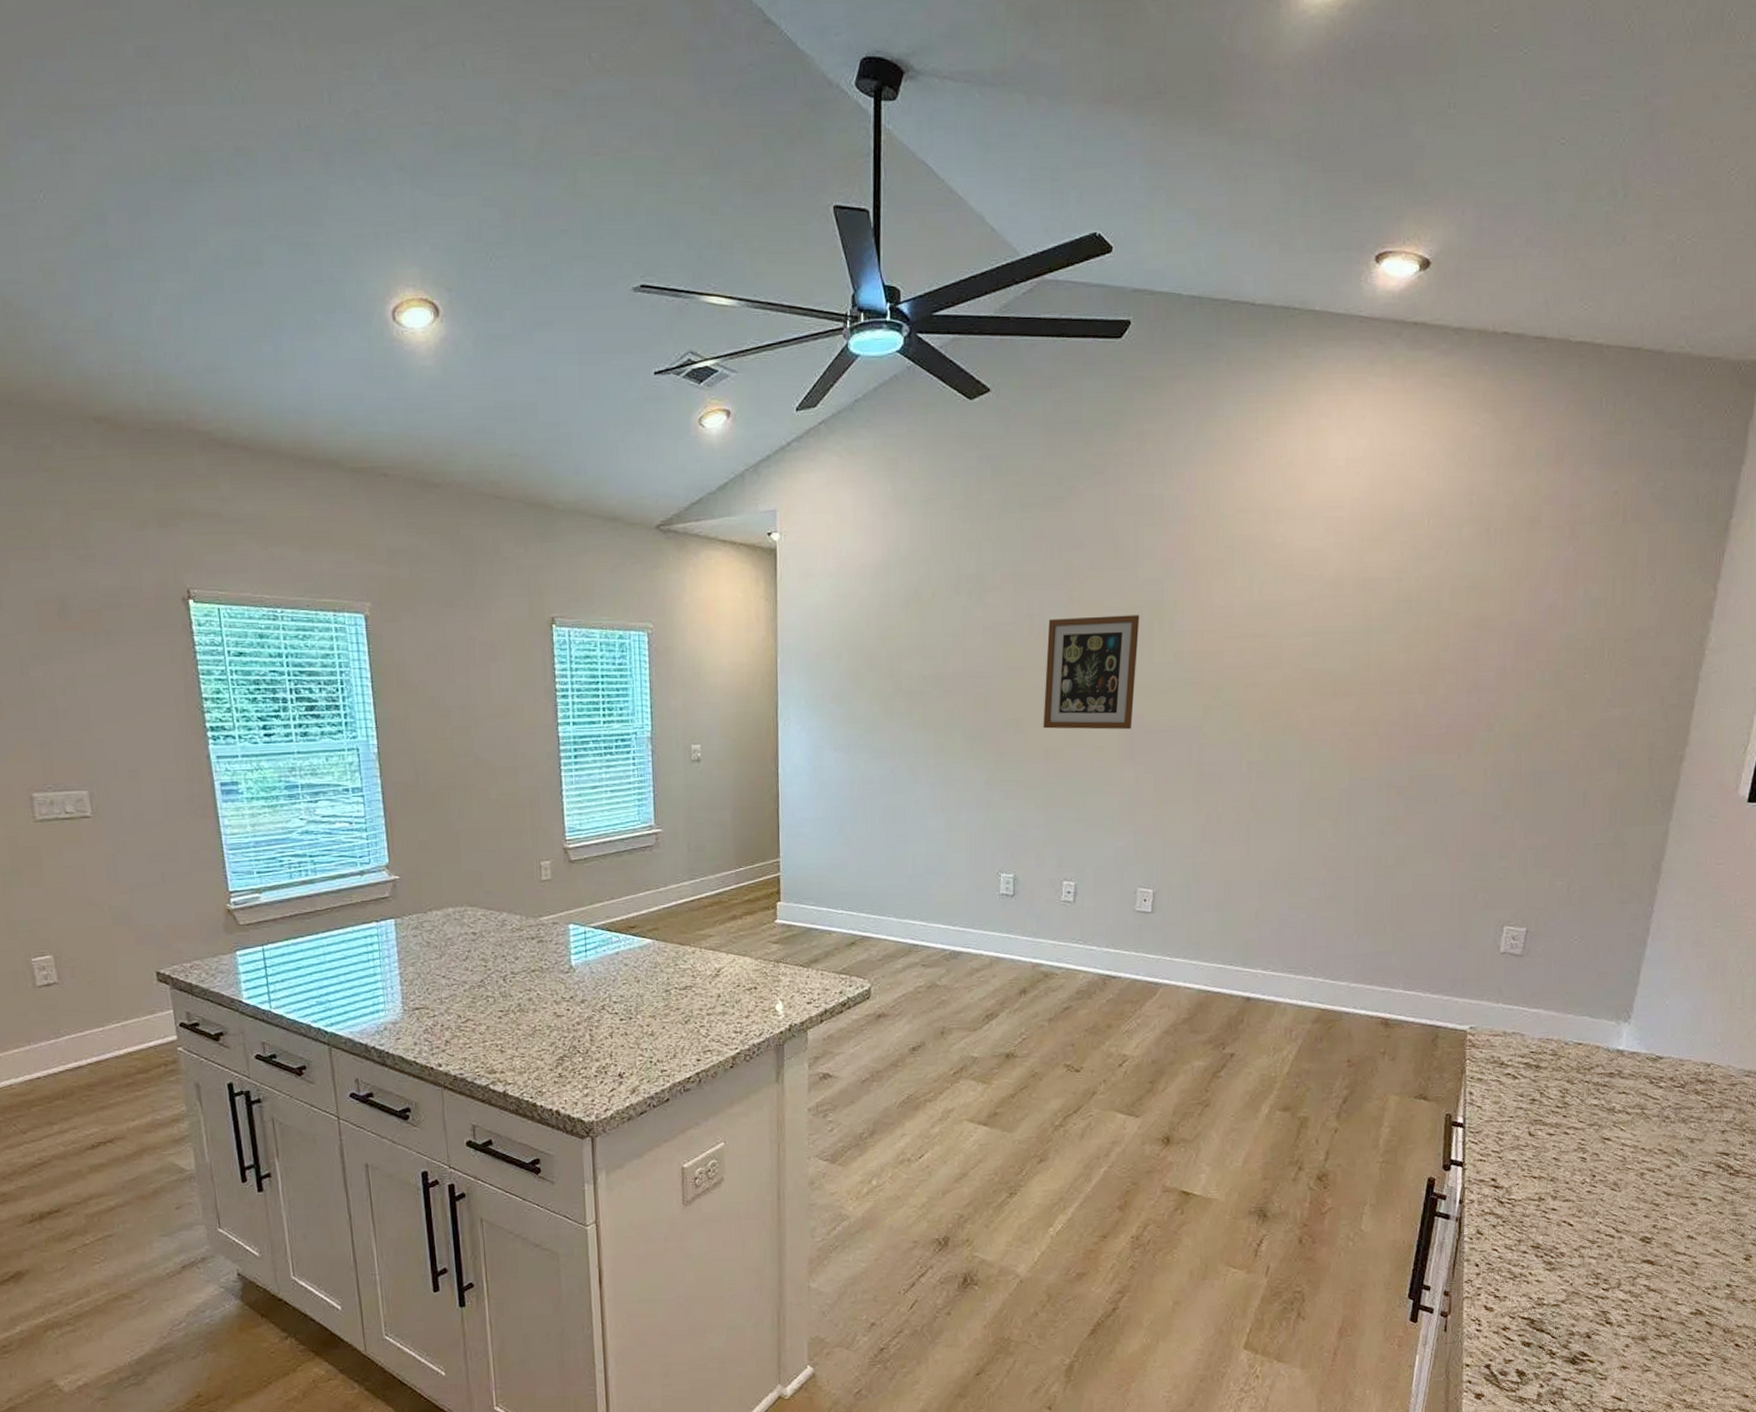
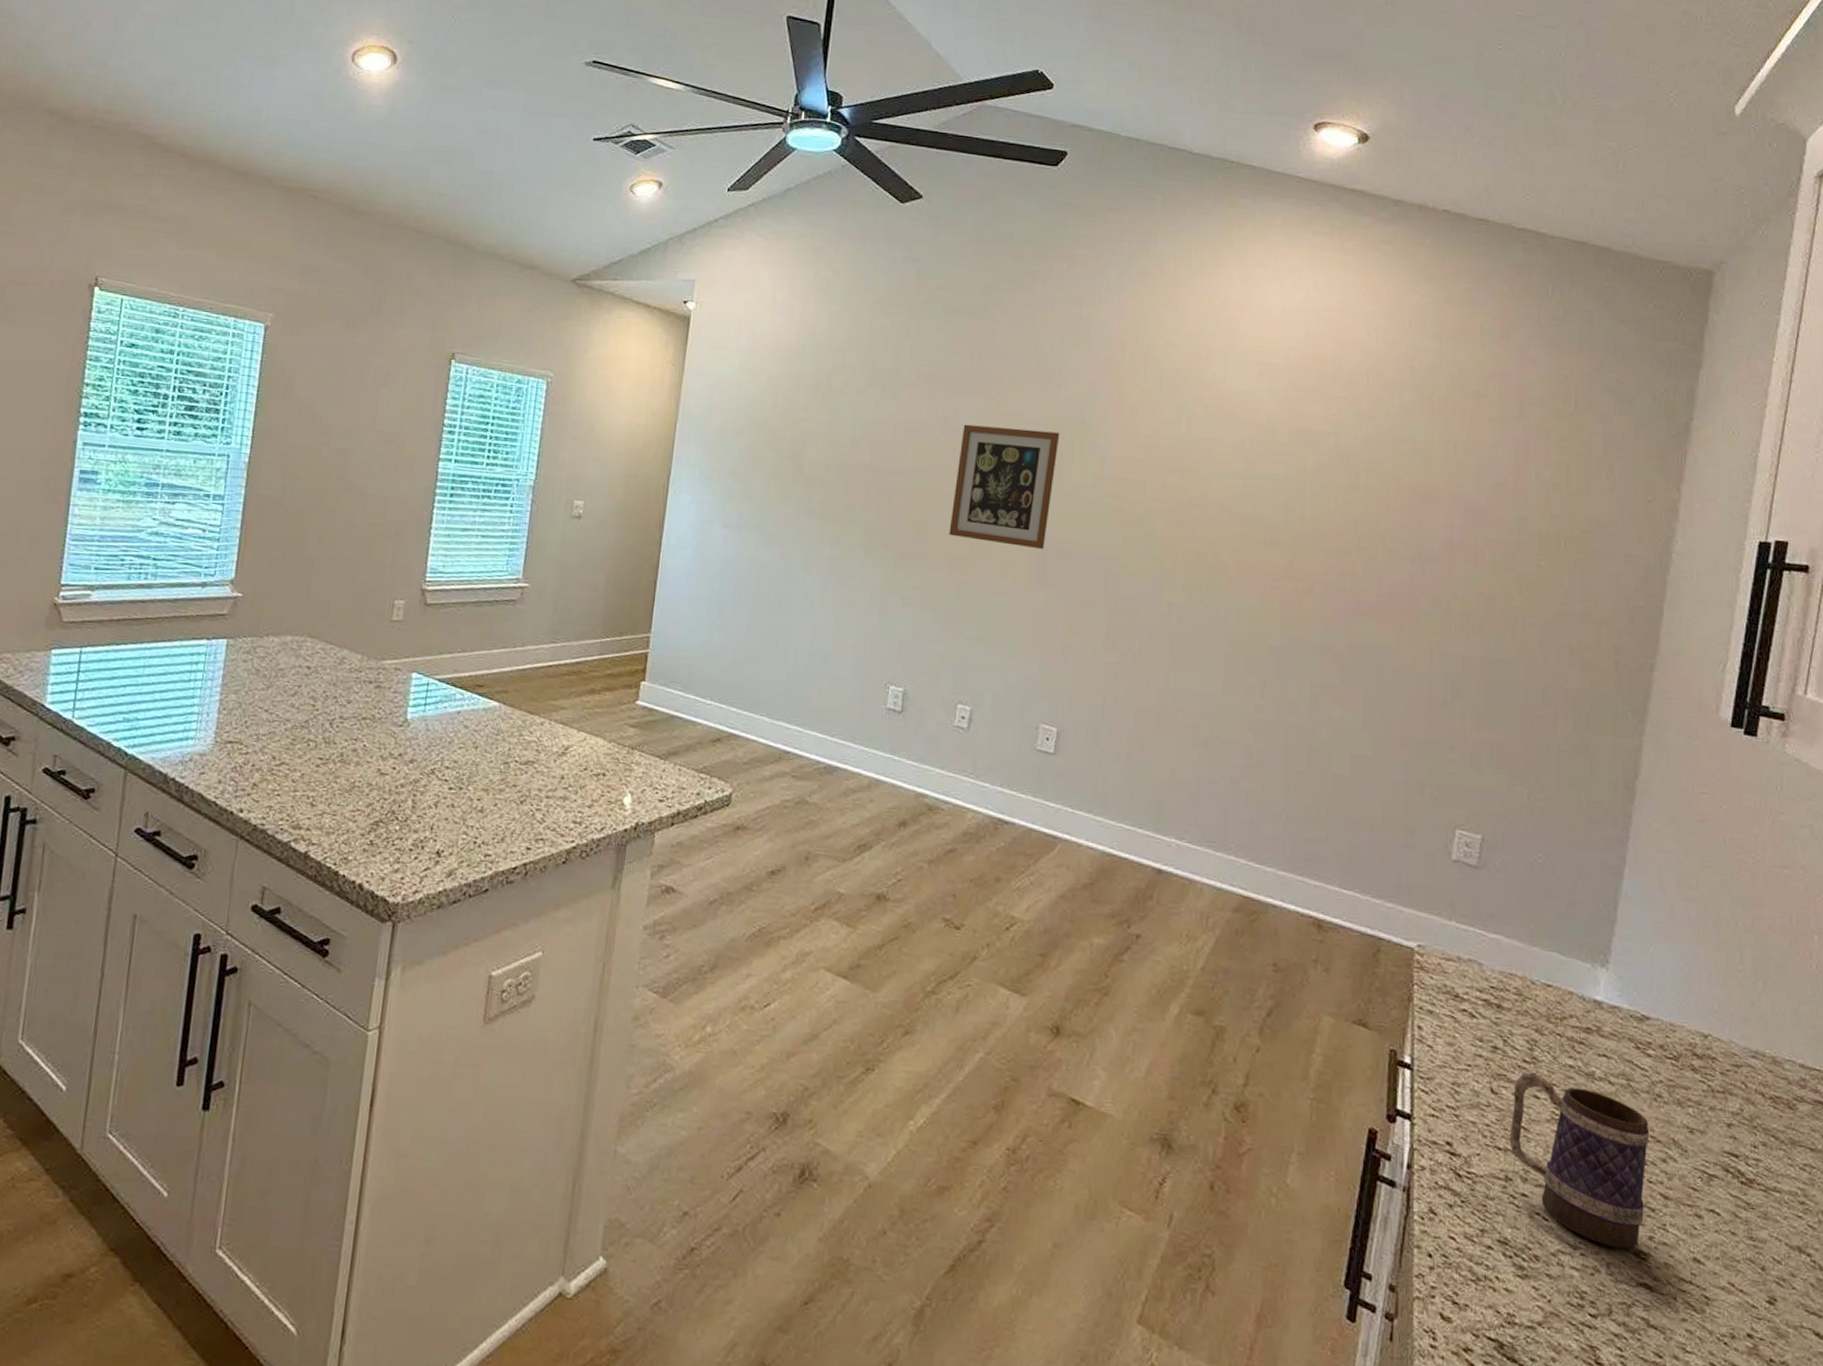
mug: none [1543,1115,1658,1238] -> present [1509,1072,1650,1249]

